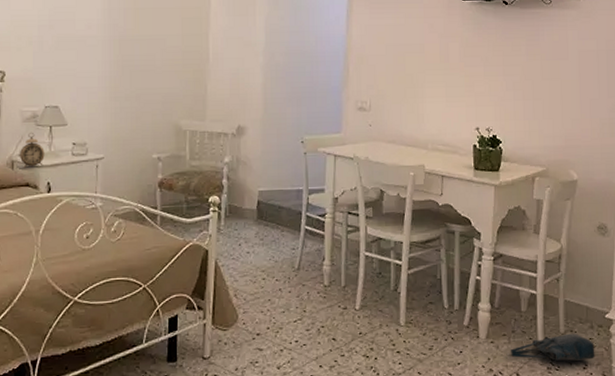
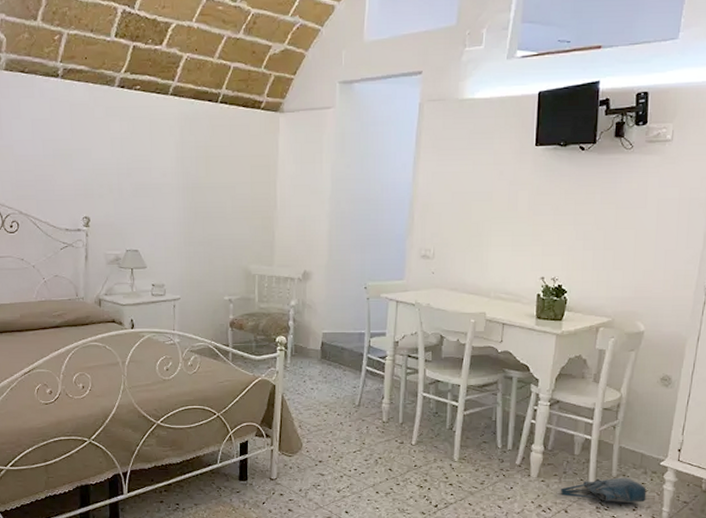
alarm clock: present [20,132,45,168] -> none [106,273,128,306]

